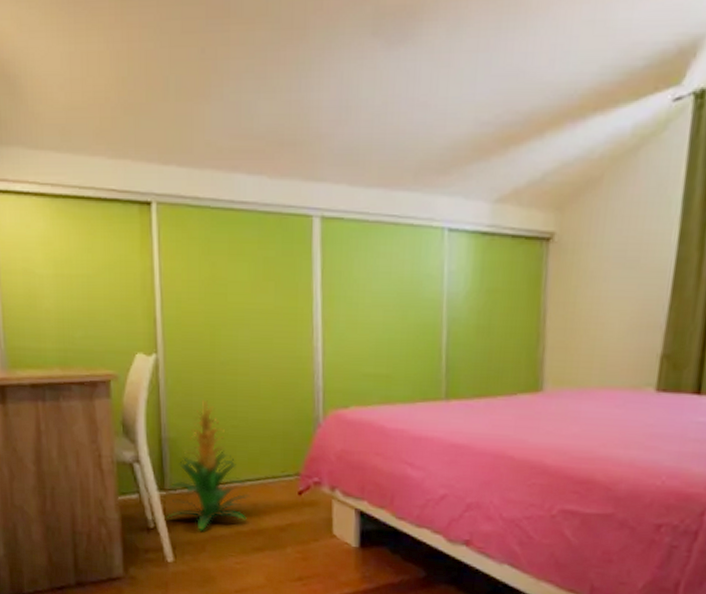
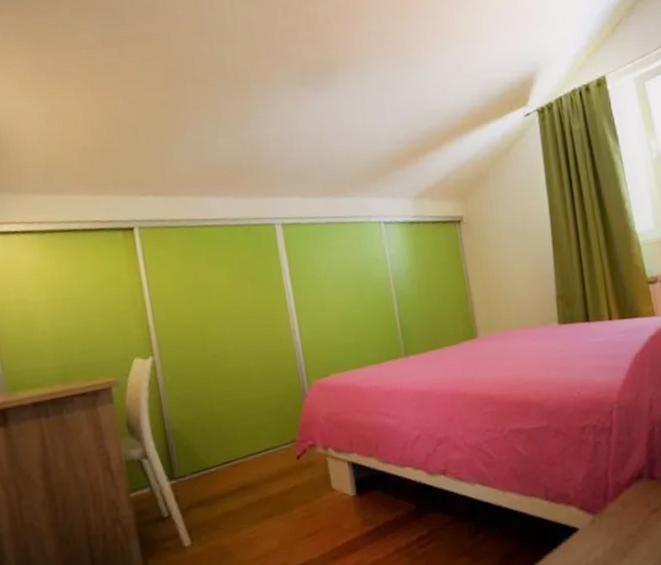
indoor plant: present [167,400,250,531] -> none [178,390,254,511]

